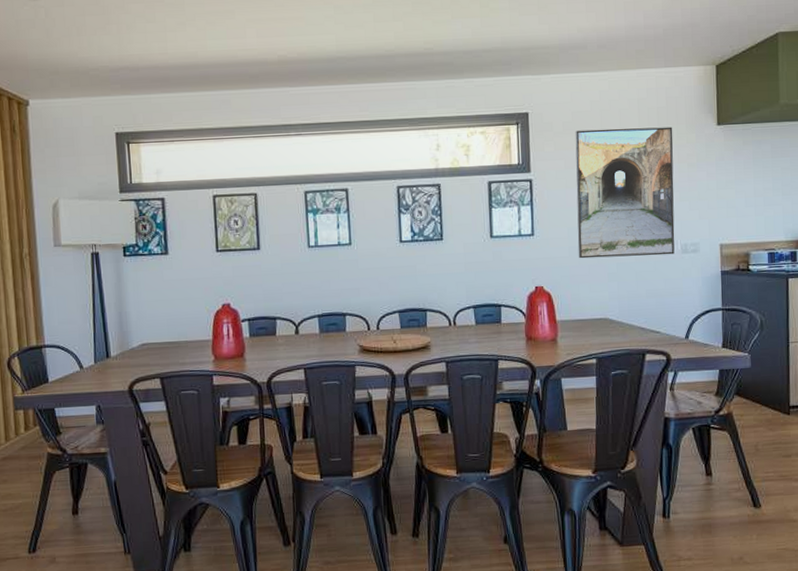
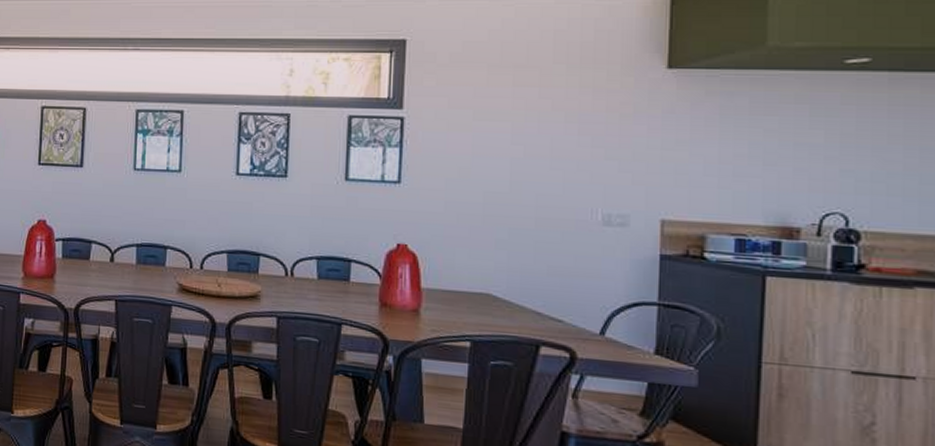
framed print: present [575,127,675,259] -> none [457,64,602,226]

